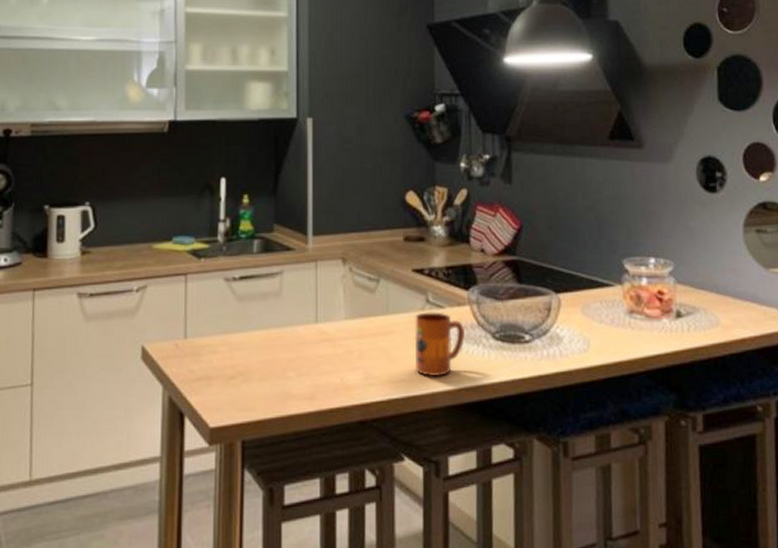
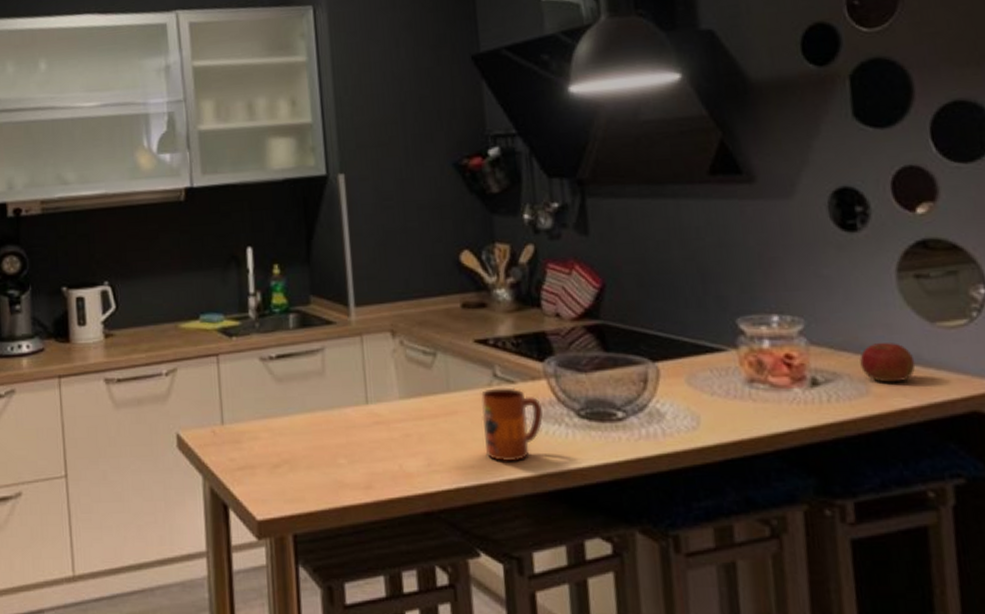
apple: none [713,284,753,317] -> present [860,343,916,383]

